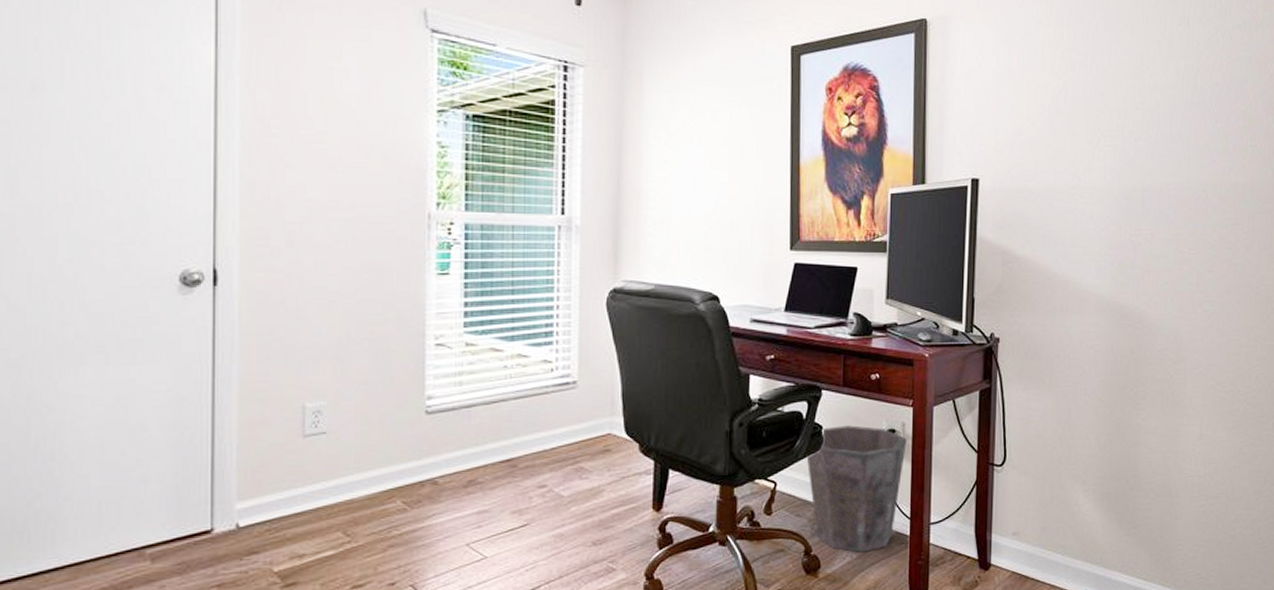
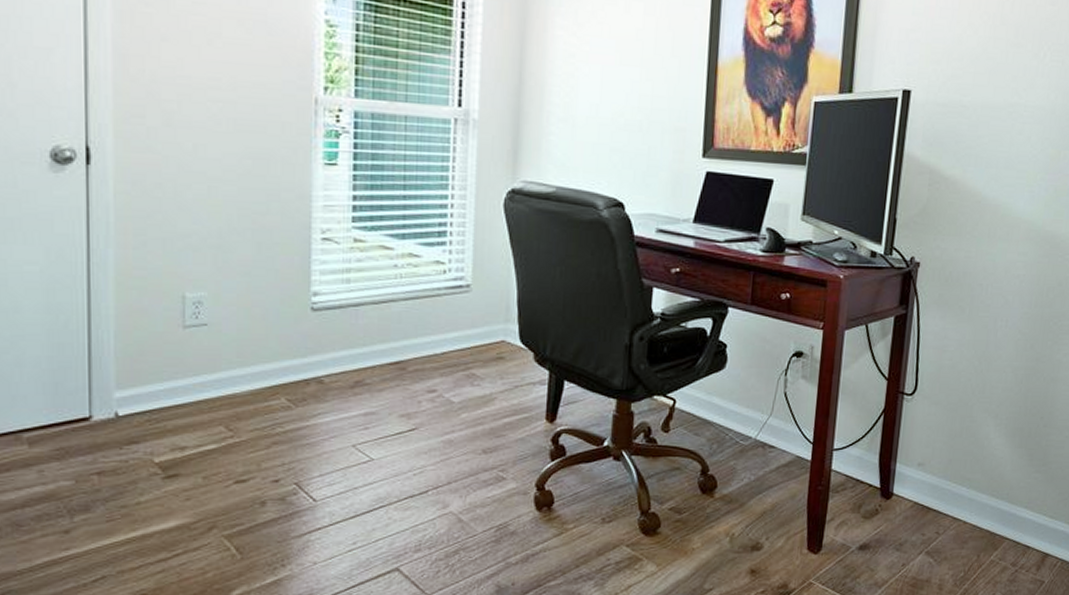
waste bin: present [806,425,907,553] -> none [708,345,815,475]

